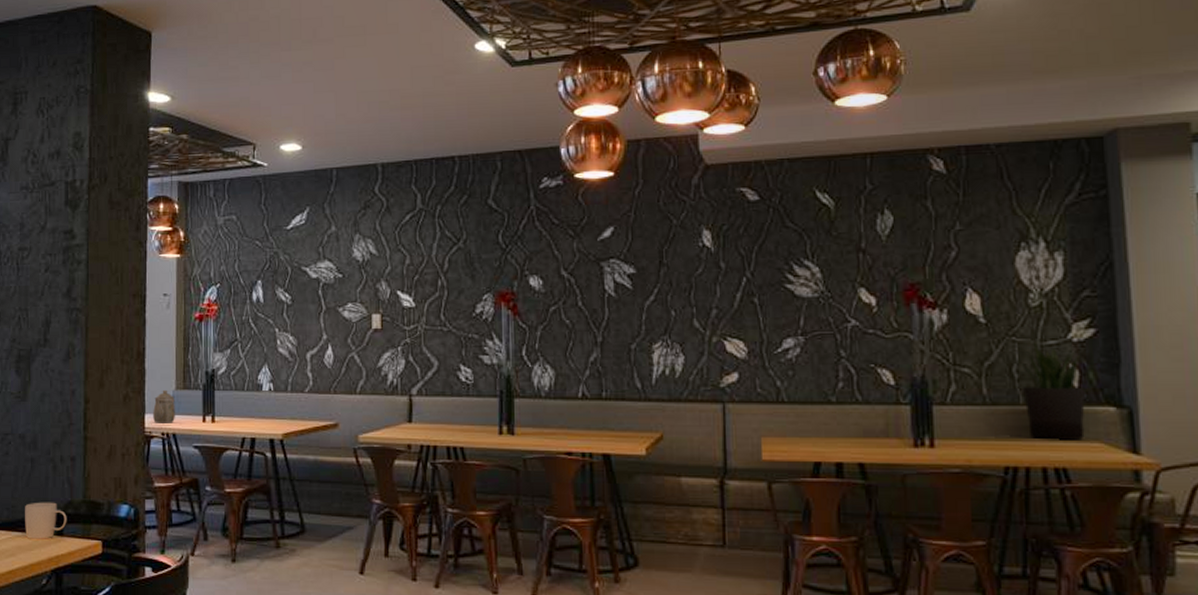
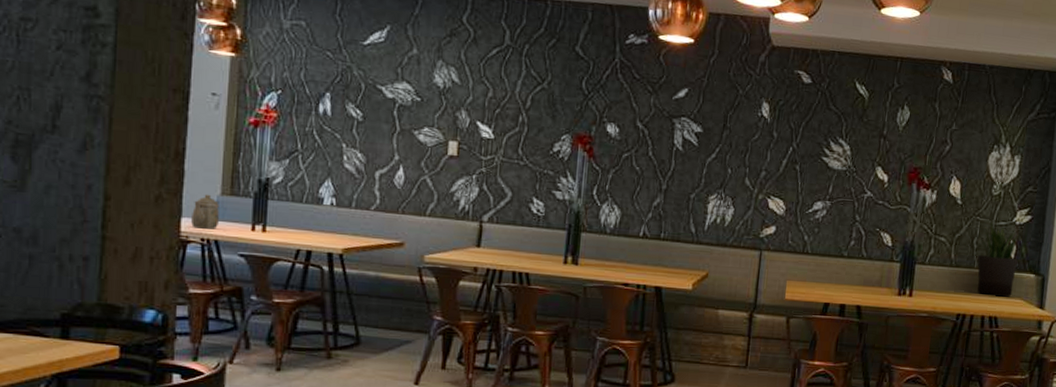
mug: present [25,502,67,540] -> none [18,302,75,343]

